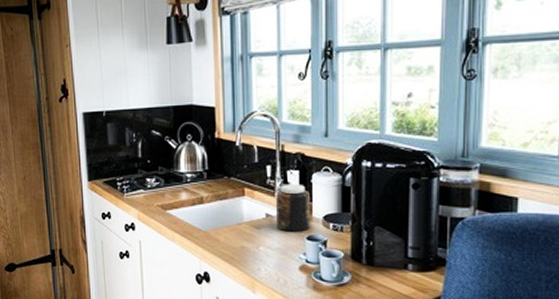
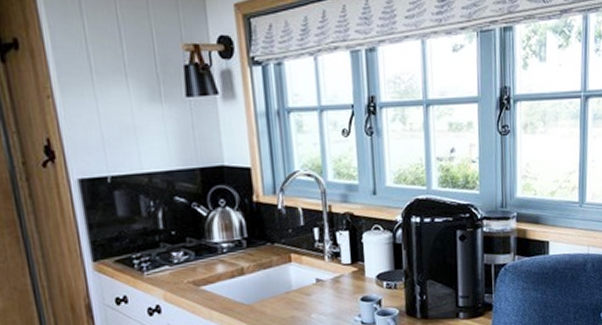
jar: present [276,184,310,232] -> none [326,244,363,295]

